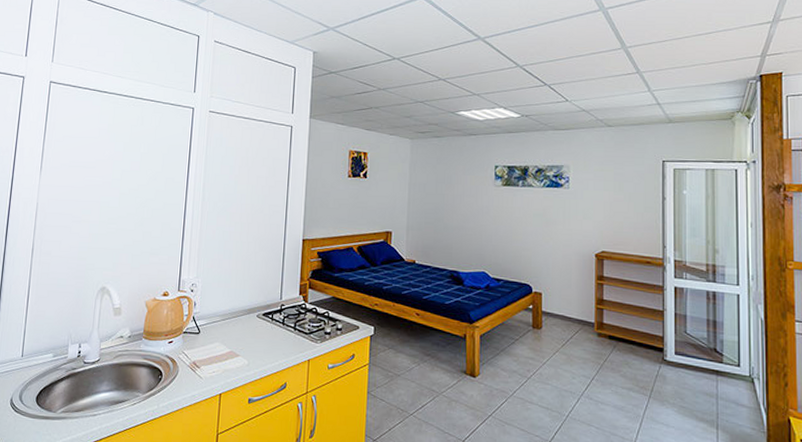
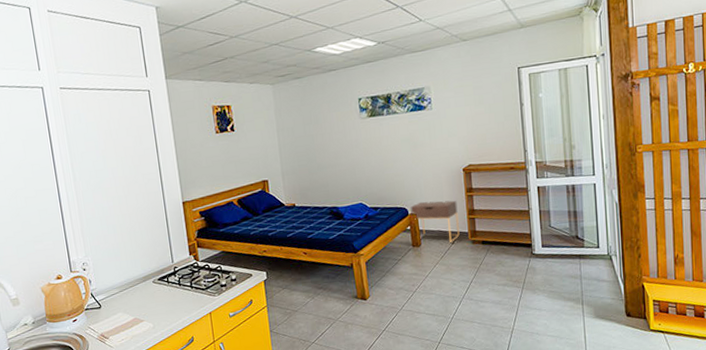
nightstand: none [535,281,586,331] -> present [410,200,460,242]

